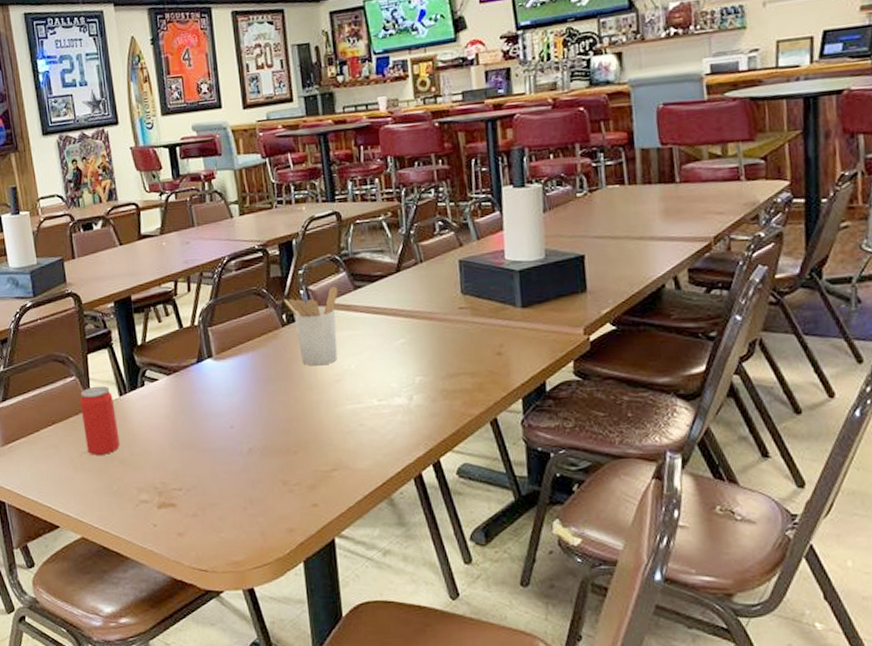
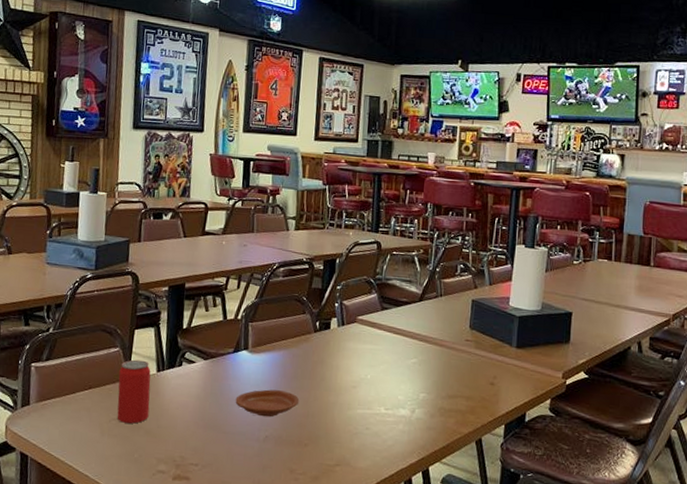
plate: none [208,396,280,428] -> present [235,389,300,418]
utensil holder: present [284,286,338,366] -> none [320,304,368,372]

